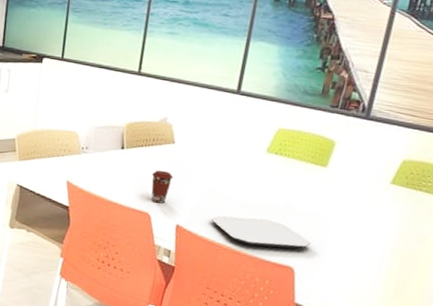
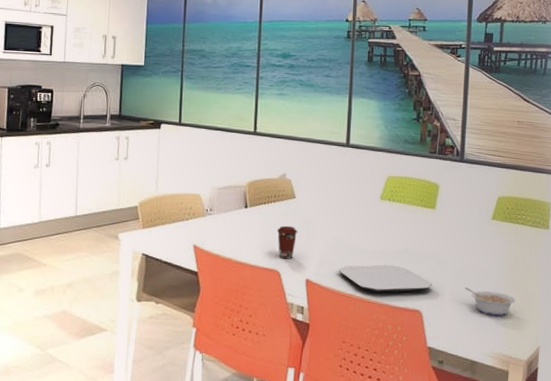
legume: none [345,250,402,283] -> present [465,287,516,316]

